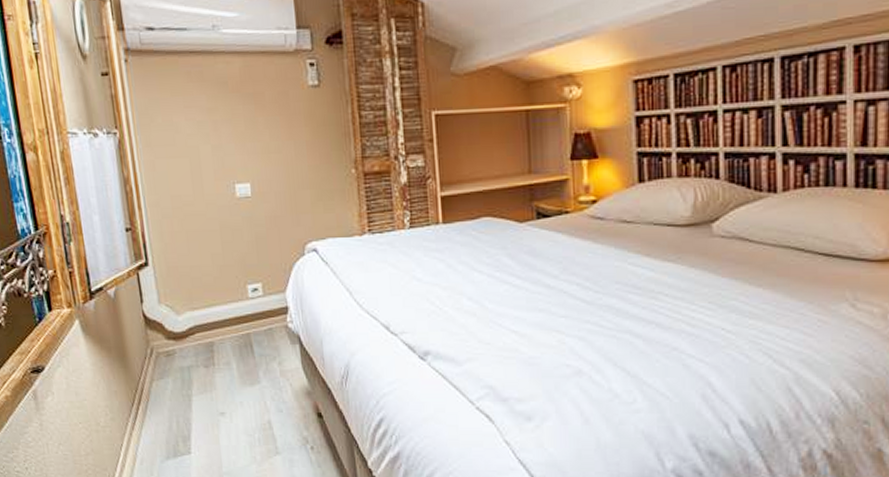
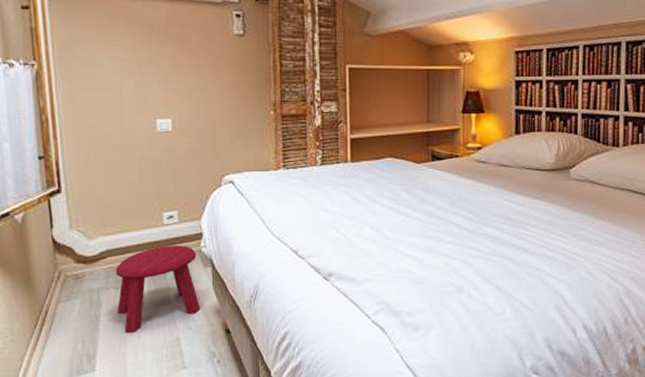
stool: none [204,320,291,415] -> present [115,245,201,334]

